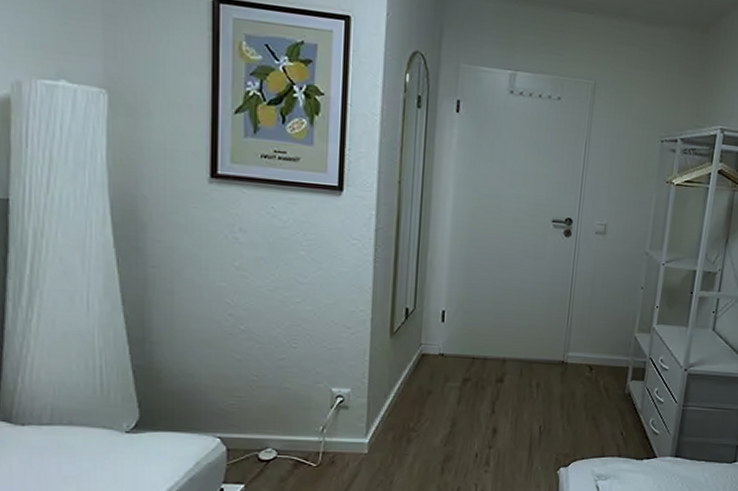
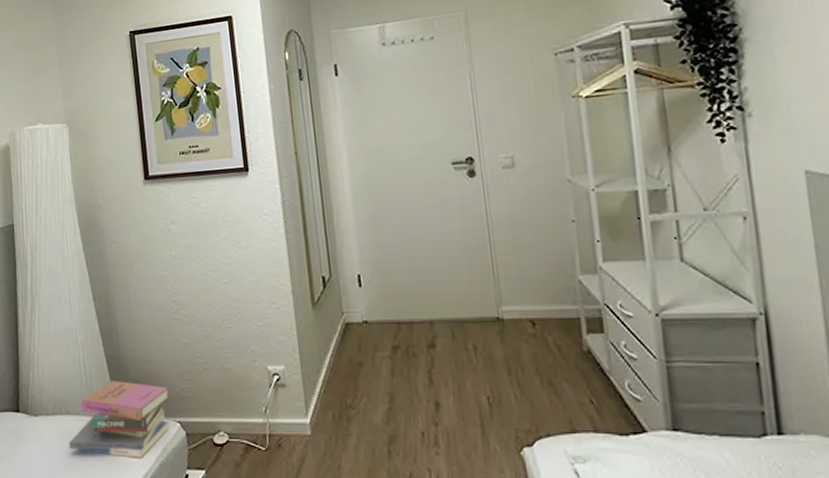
books: none [68,391,211,472] -> present [68,380,170,458]

